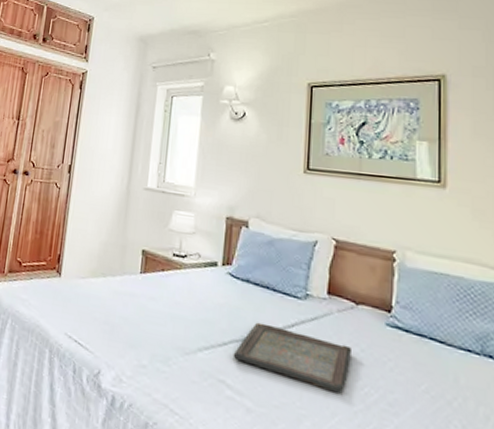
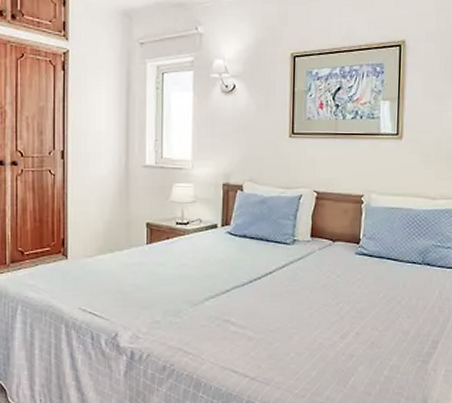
serving tray: present [233,322,351,393] -> none [235,269,329,312]

